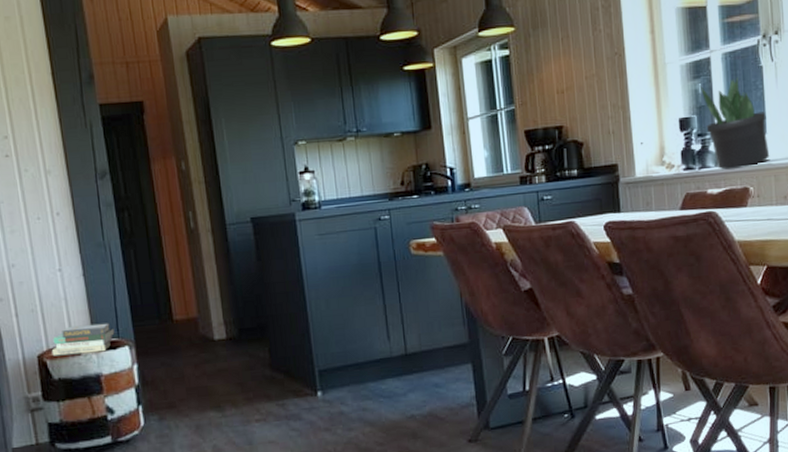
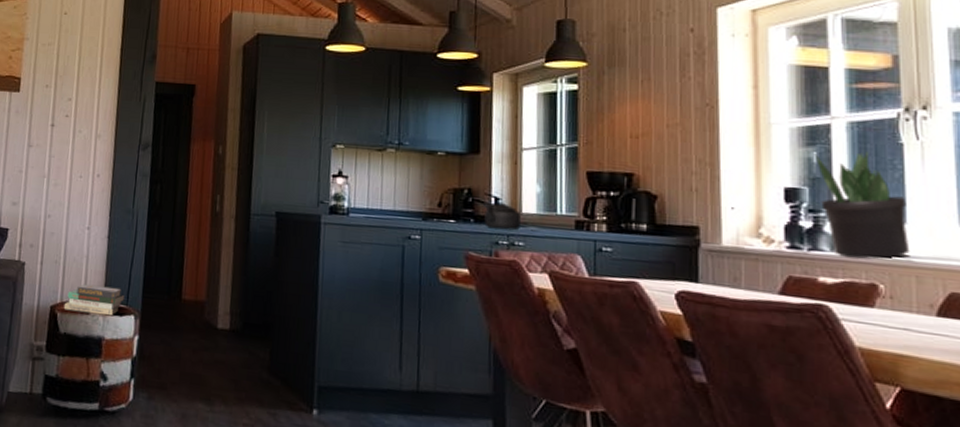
kettle: none [439,171,475,197] -> present [482,202,522,231]

